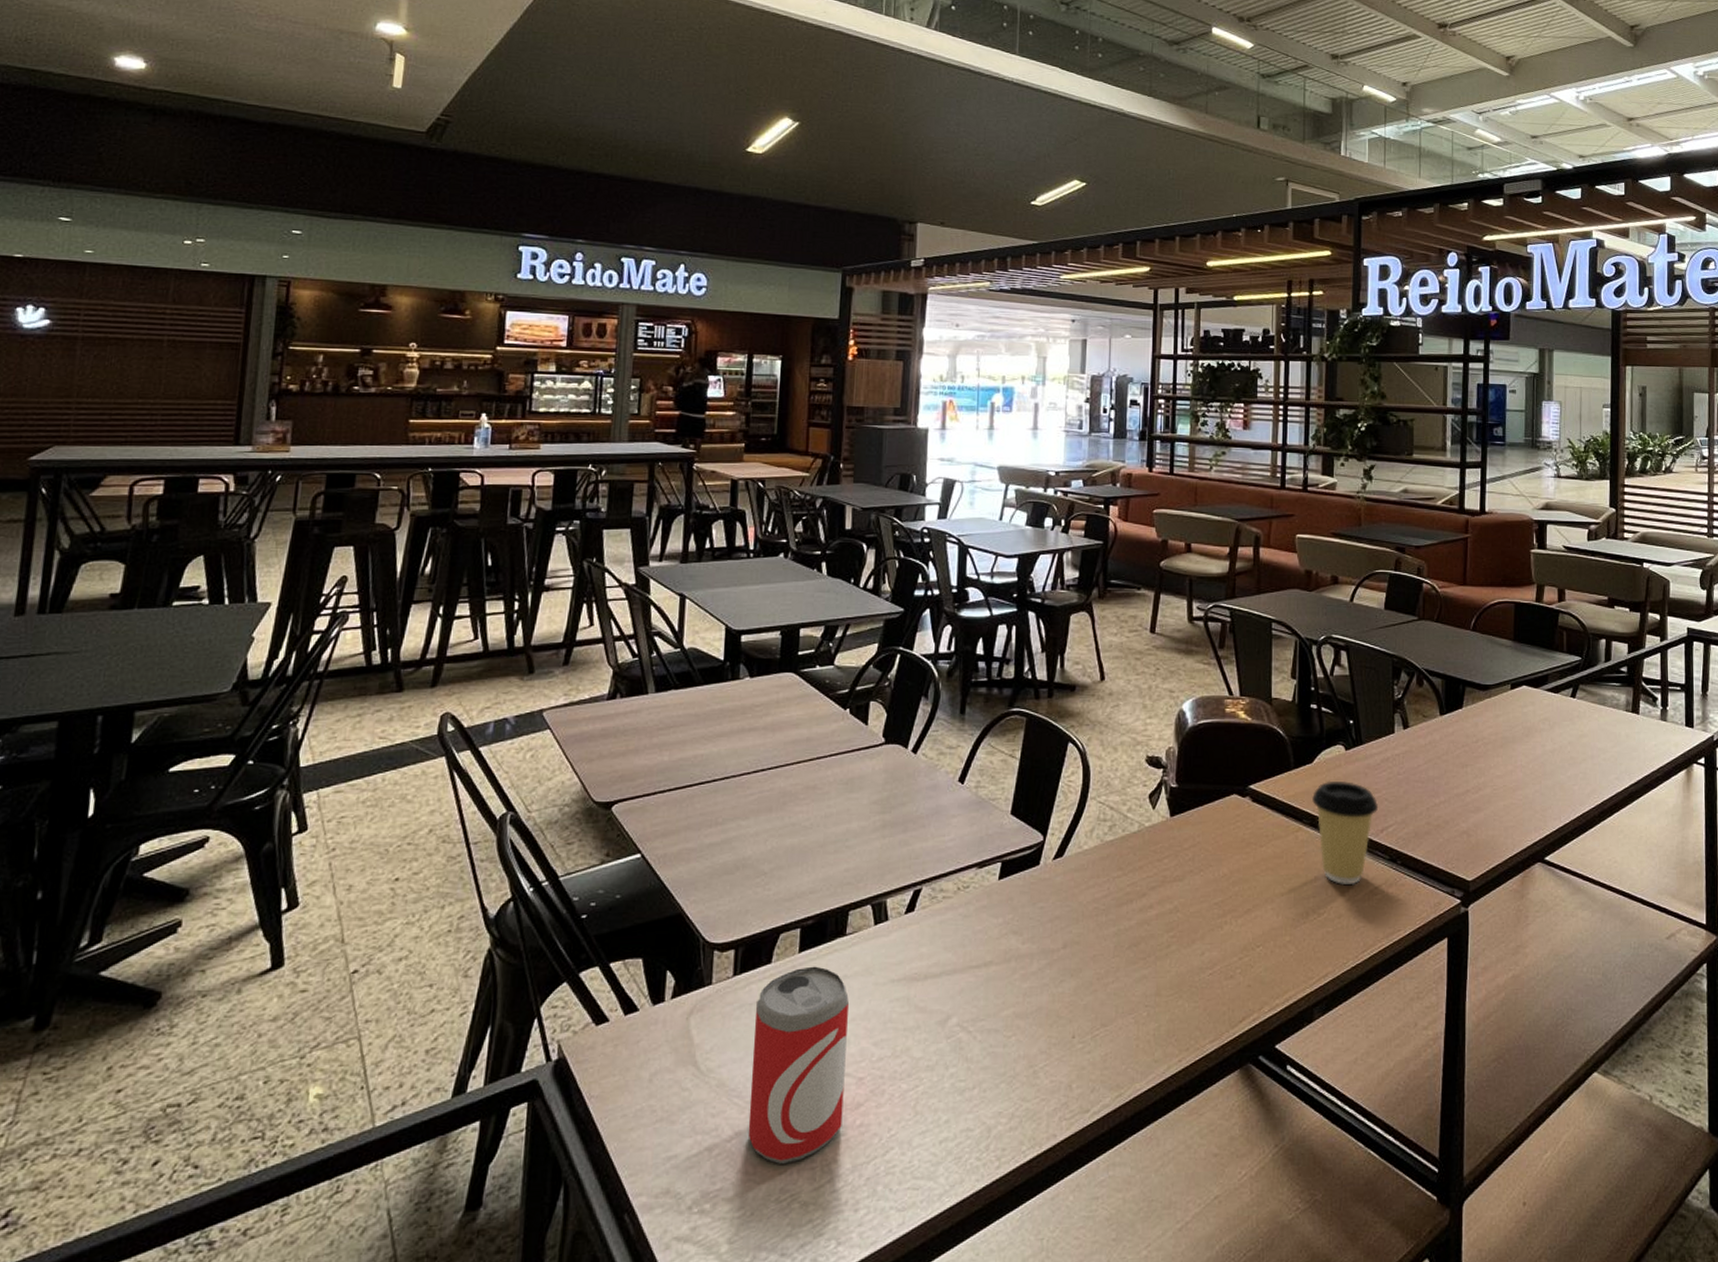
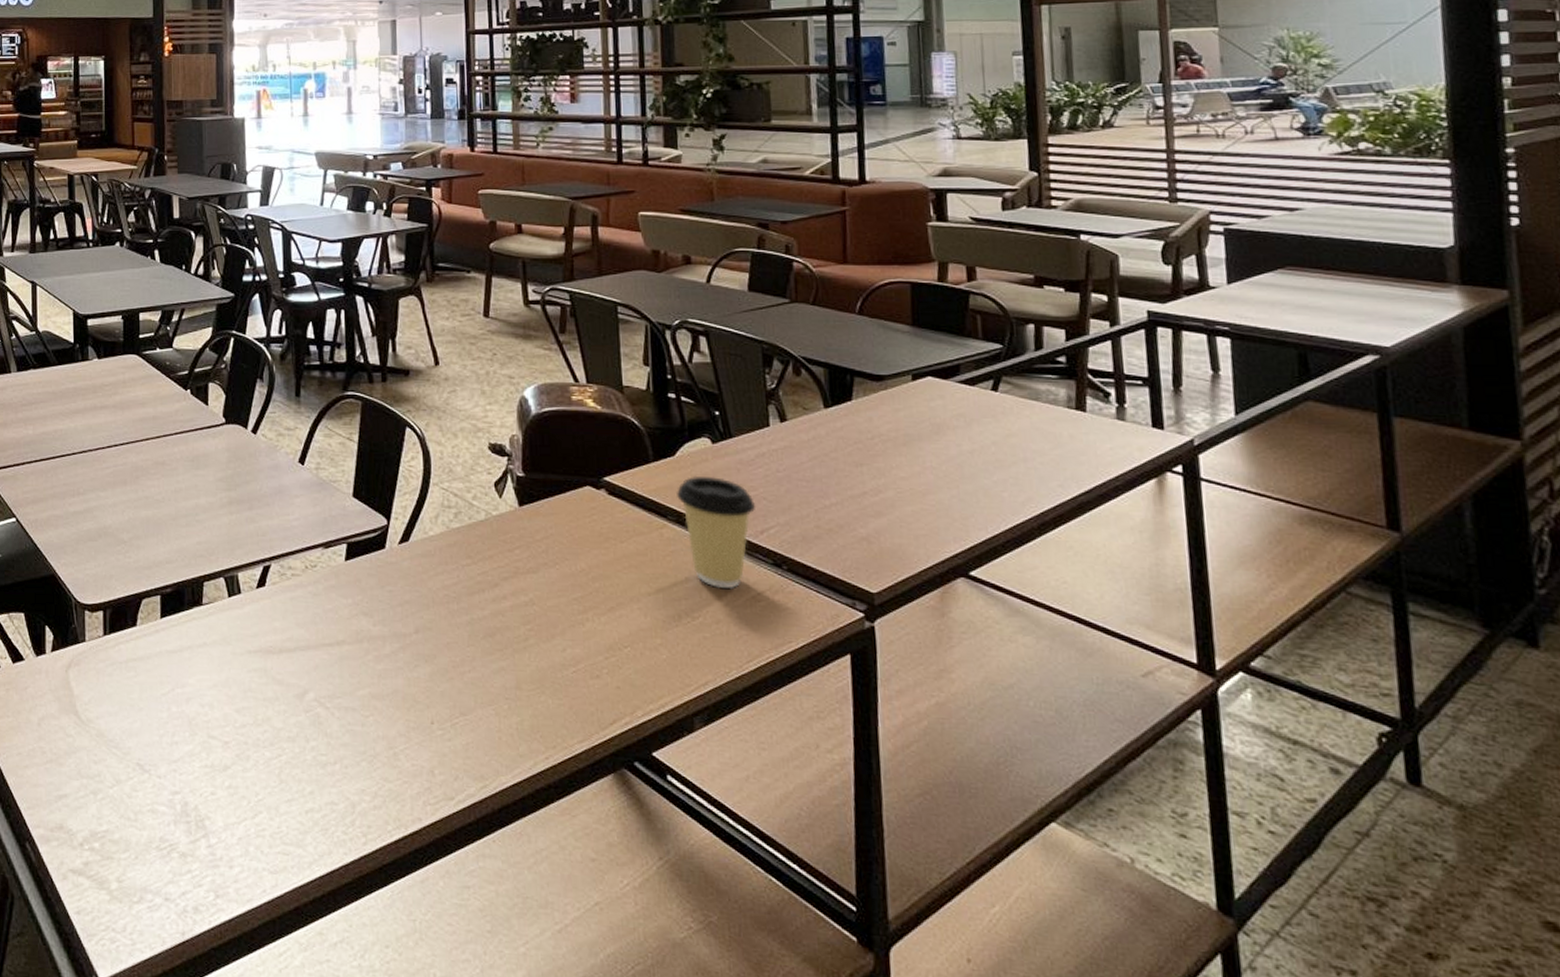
beer can: present [747,966,849,1165] -> none [125,632,212,816]

